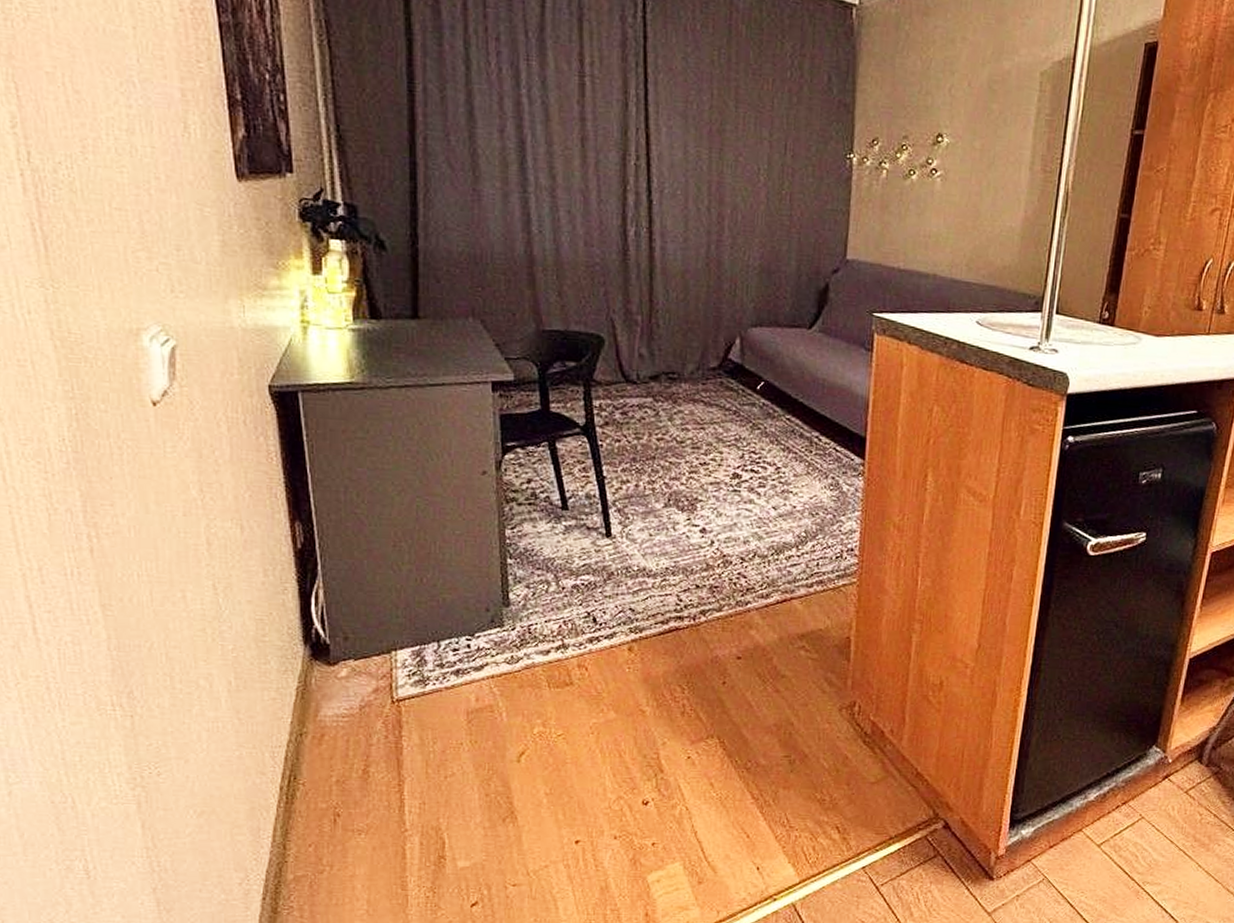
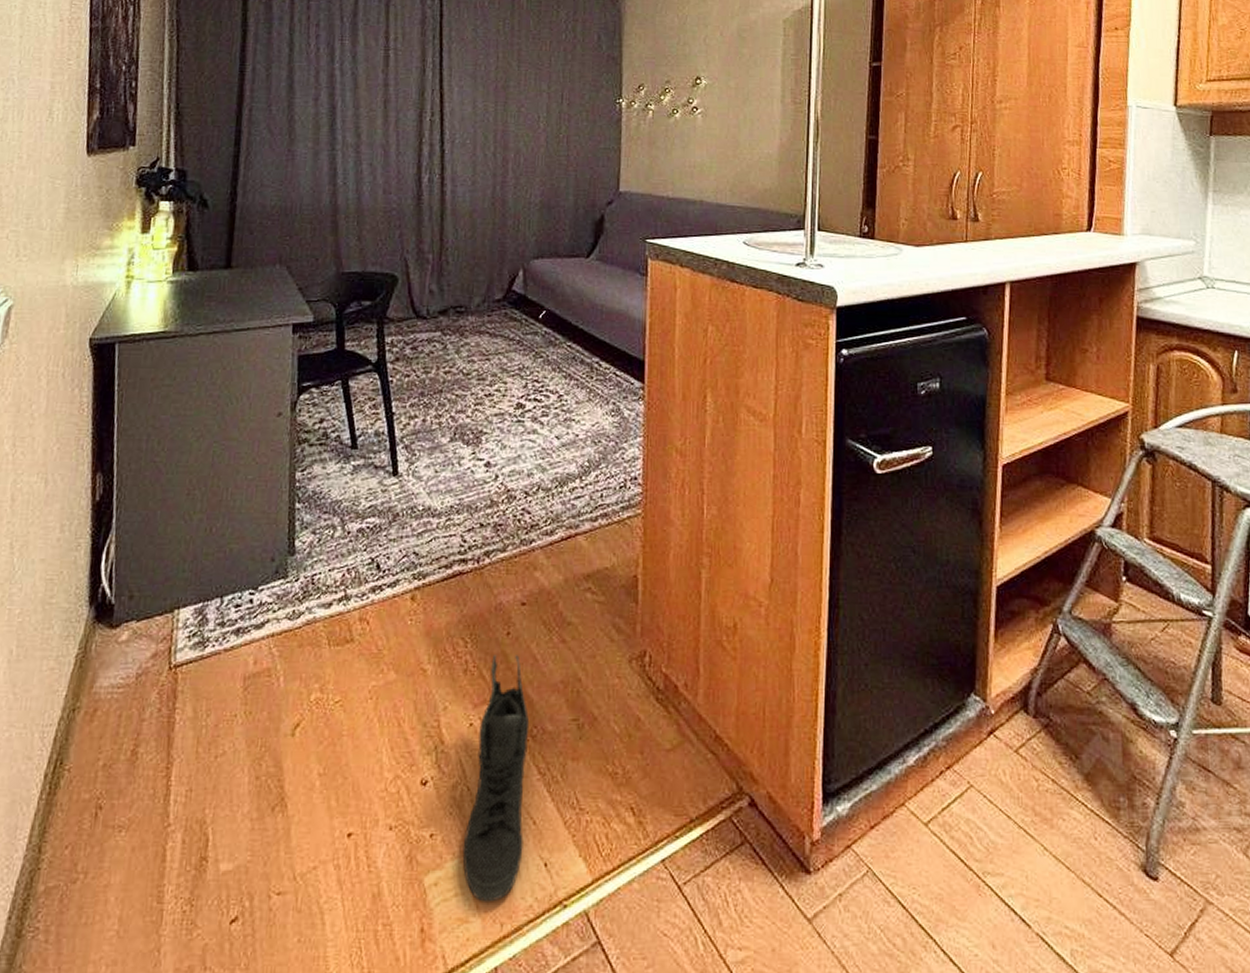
sneaker: none [682,700,744,895] -> present [462,655,530,902]

